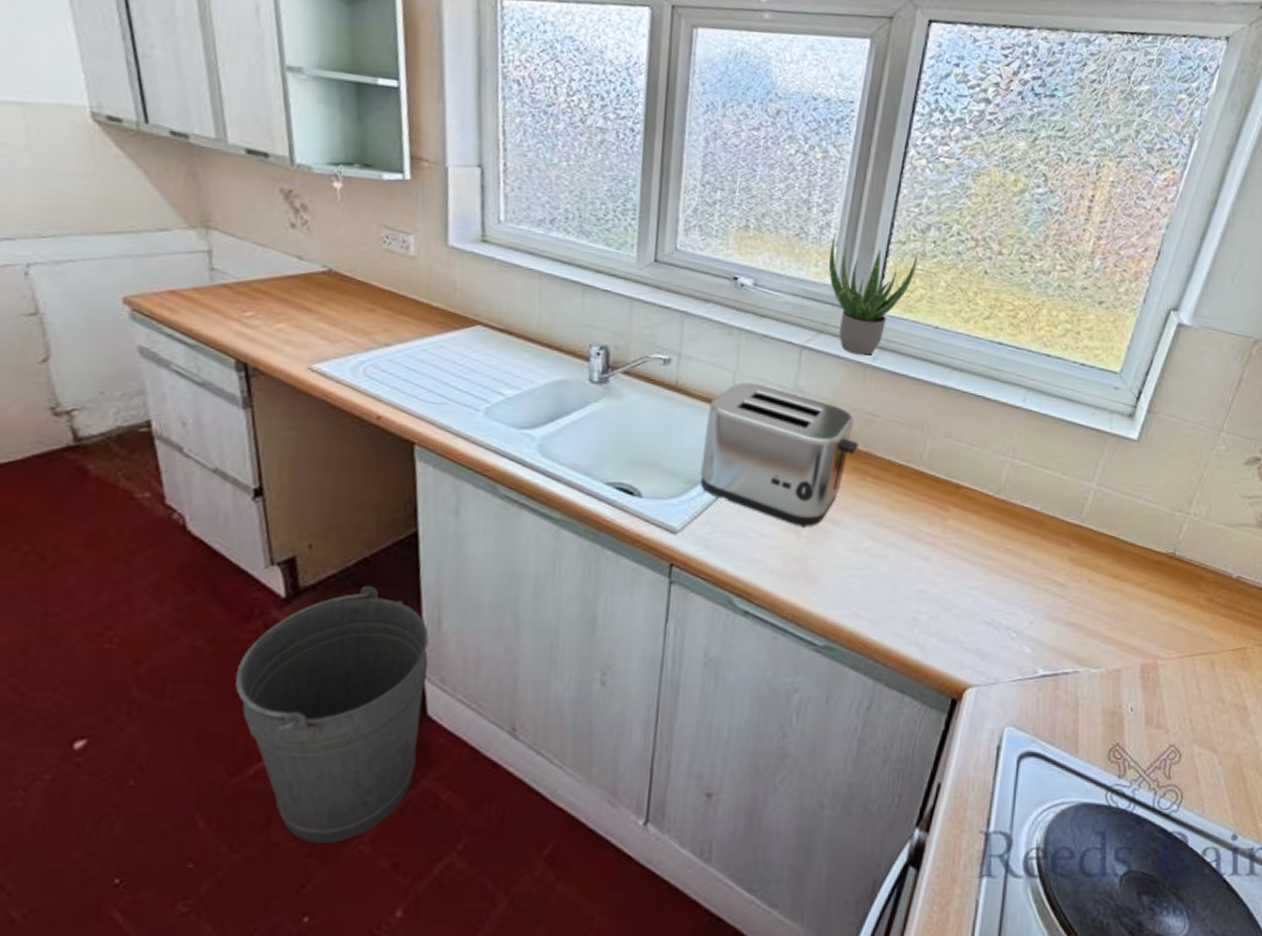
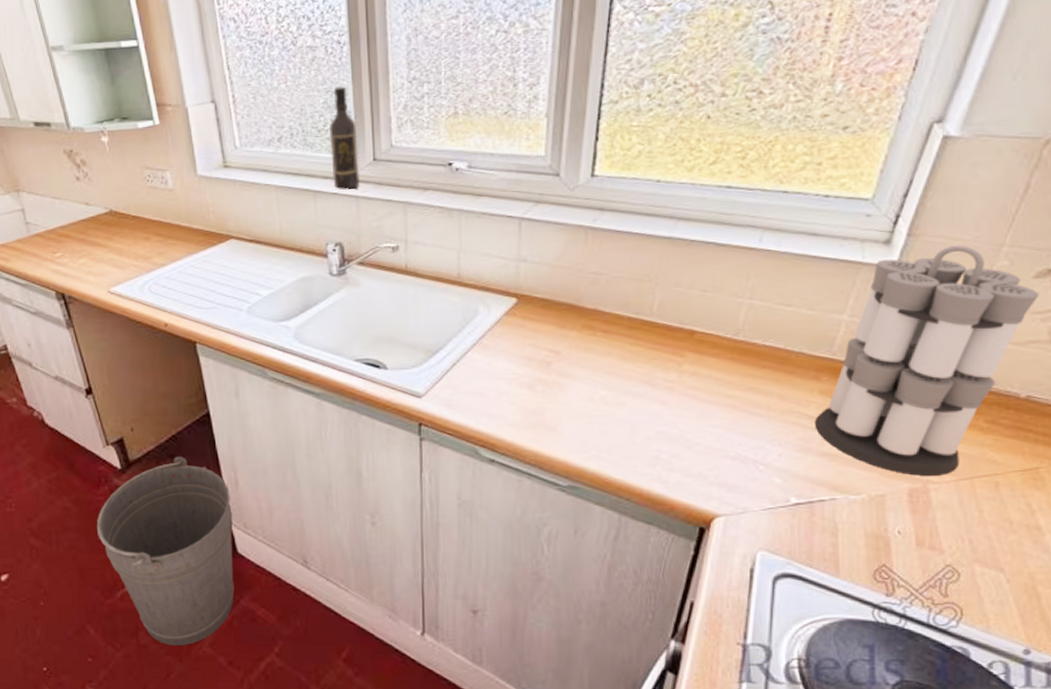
wine bottle: none [606,176,641,290] -> present [328,86,361,191]
toaster: present [700,382,858,528] -> none [437,258,585,383]
potted plant: present [828,233,918,357] -> none [539,105,632,220]
spice rack: none [1063,426,1248,651] -> present [814,245,1039,476]

